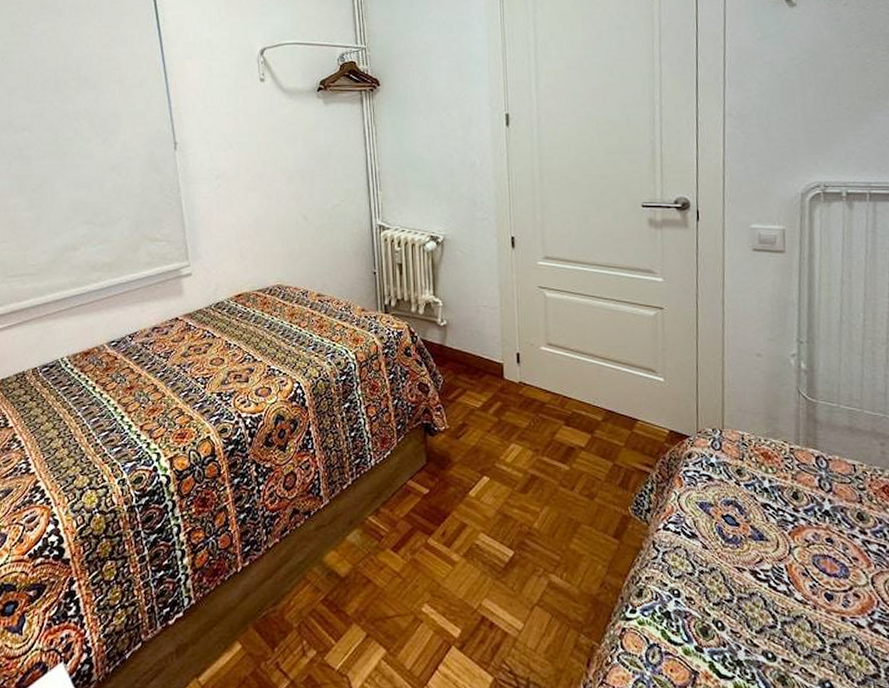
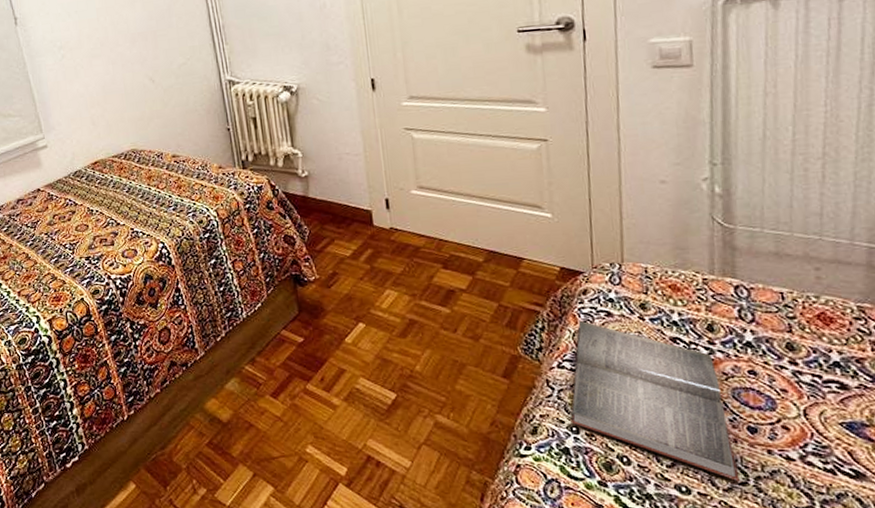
hardback book: none [673,484,818,648] -> present [571,321,740,481]

